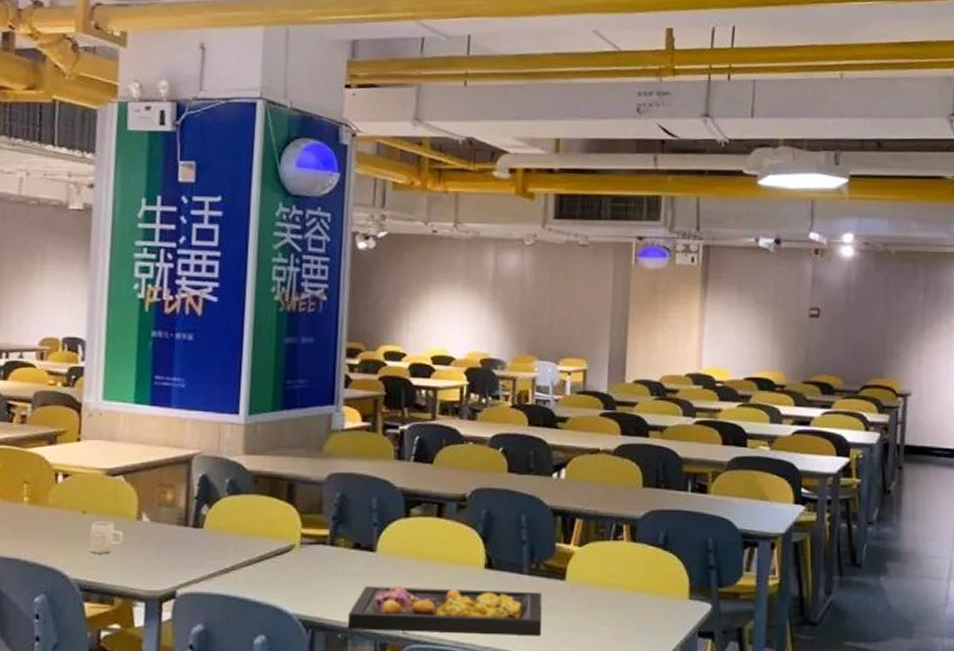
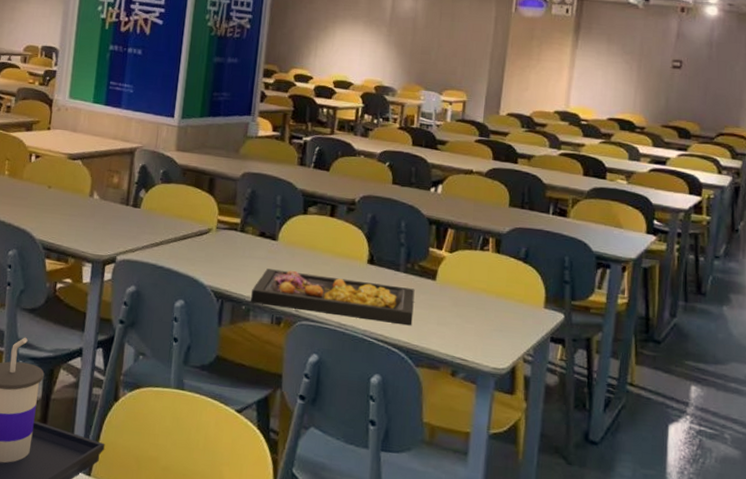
mug: present [89,521,123,553] -> none [52,195,79,222]

